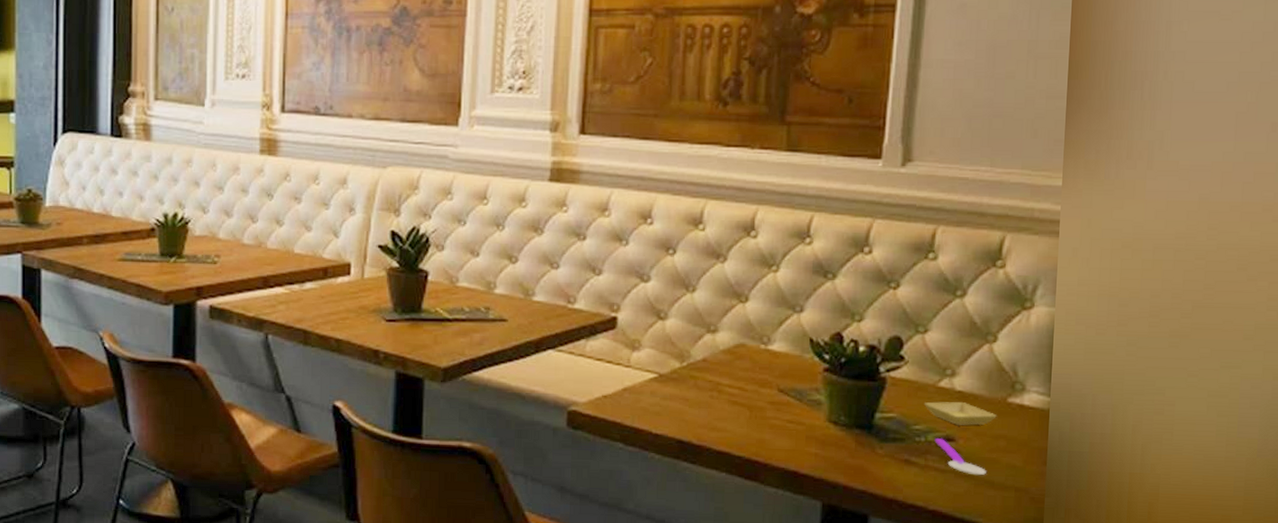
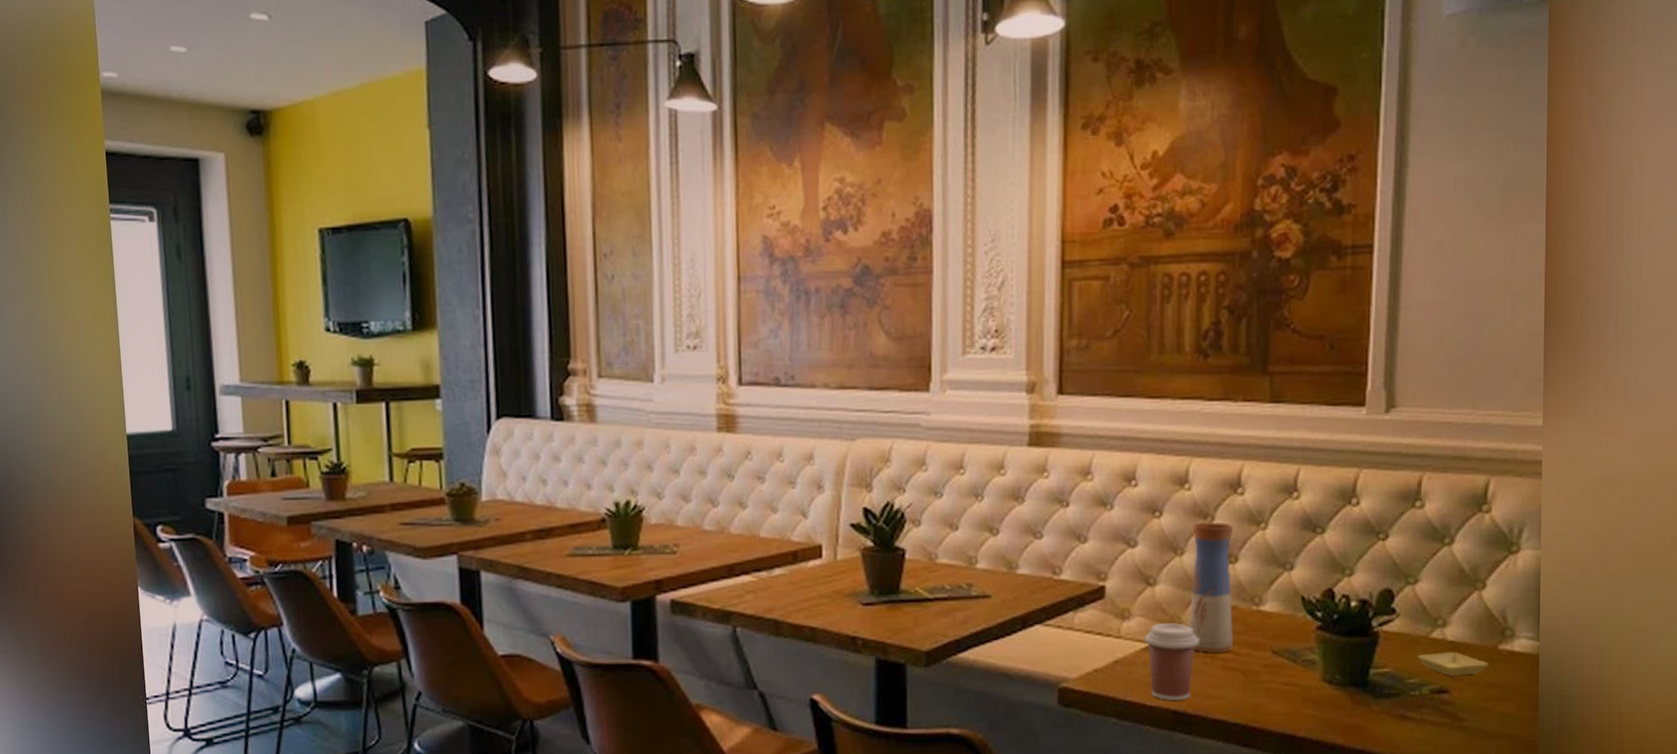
coffee cup: none [652,356,707,430] -> present [1143,623,1199,700]
vase: none [696,262,745,387] -> present [1188,522,1234,653]
spoon: present [934,438,986,476] -> none [1429,691,1480,726]

